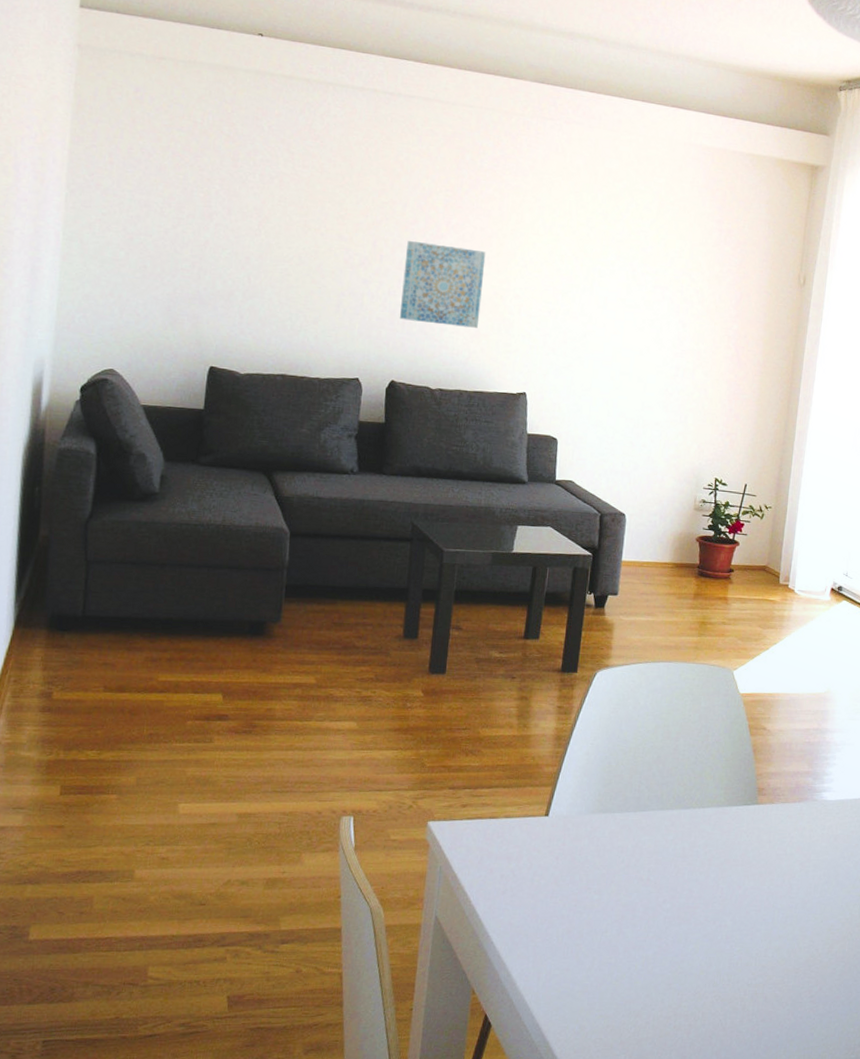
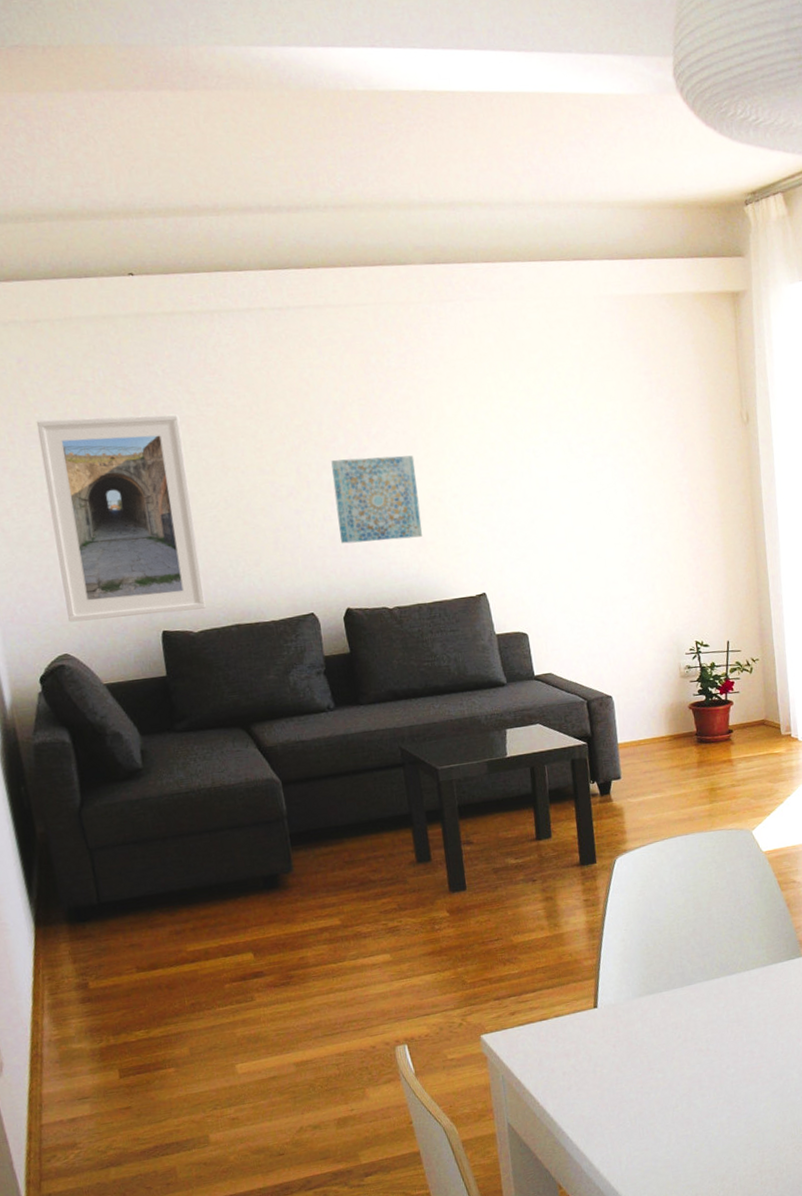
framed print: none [123,147,274,353] -> present [36,414,206,622]

